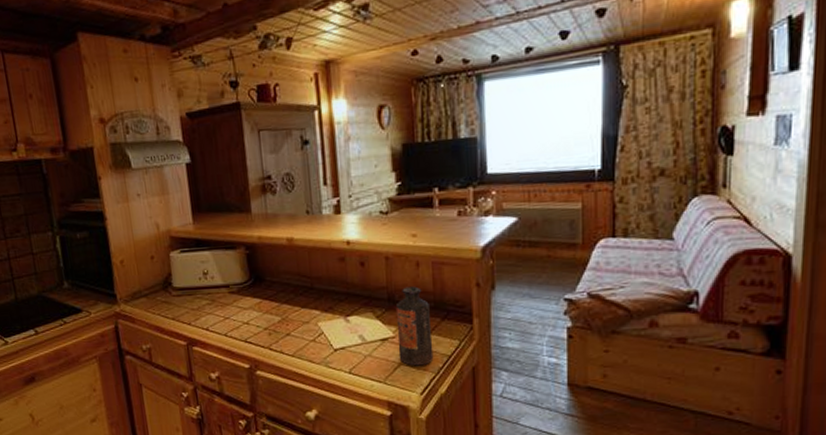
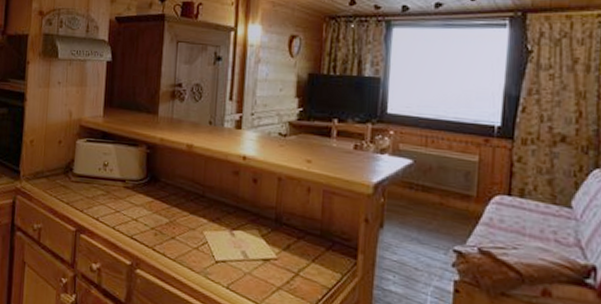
bottle: present [395,286,434,366] -> none [278,210,316,294]

